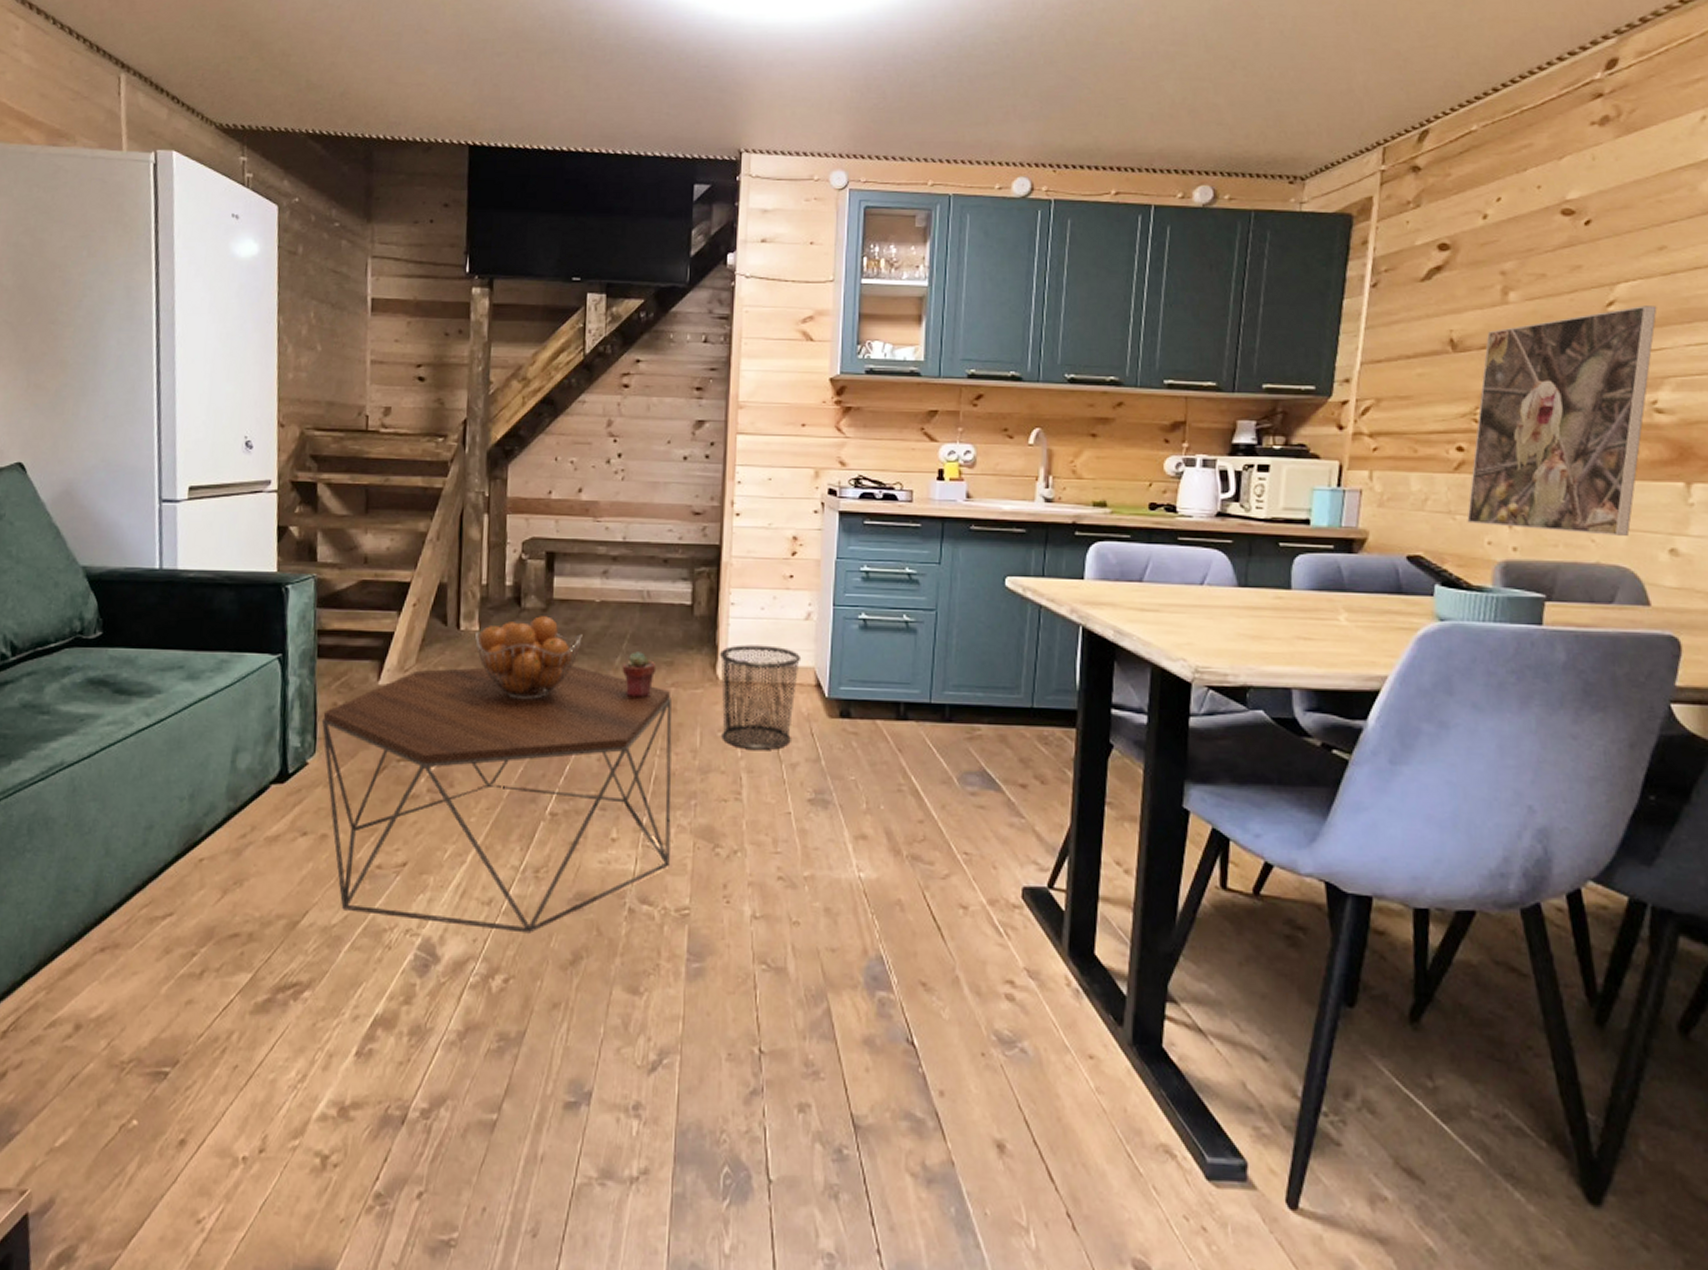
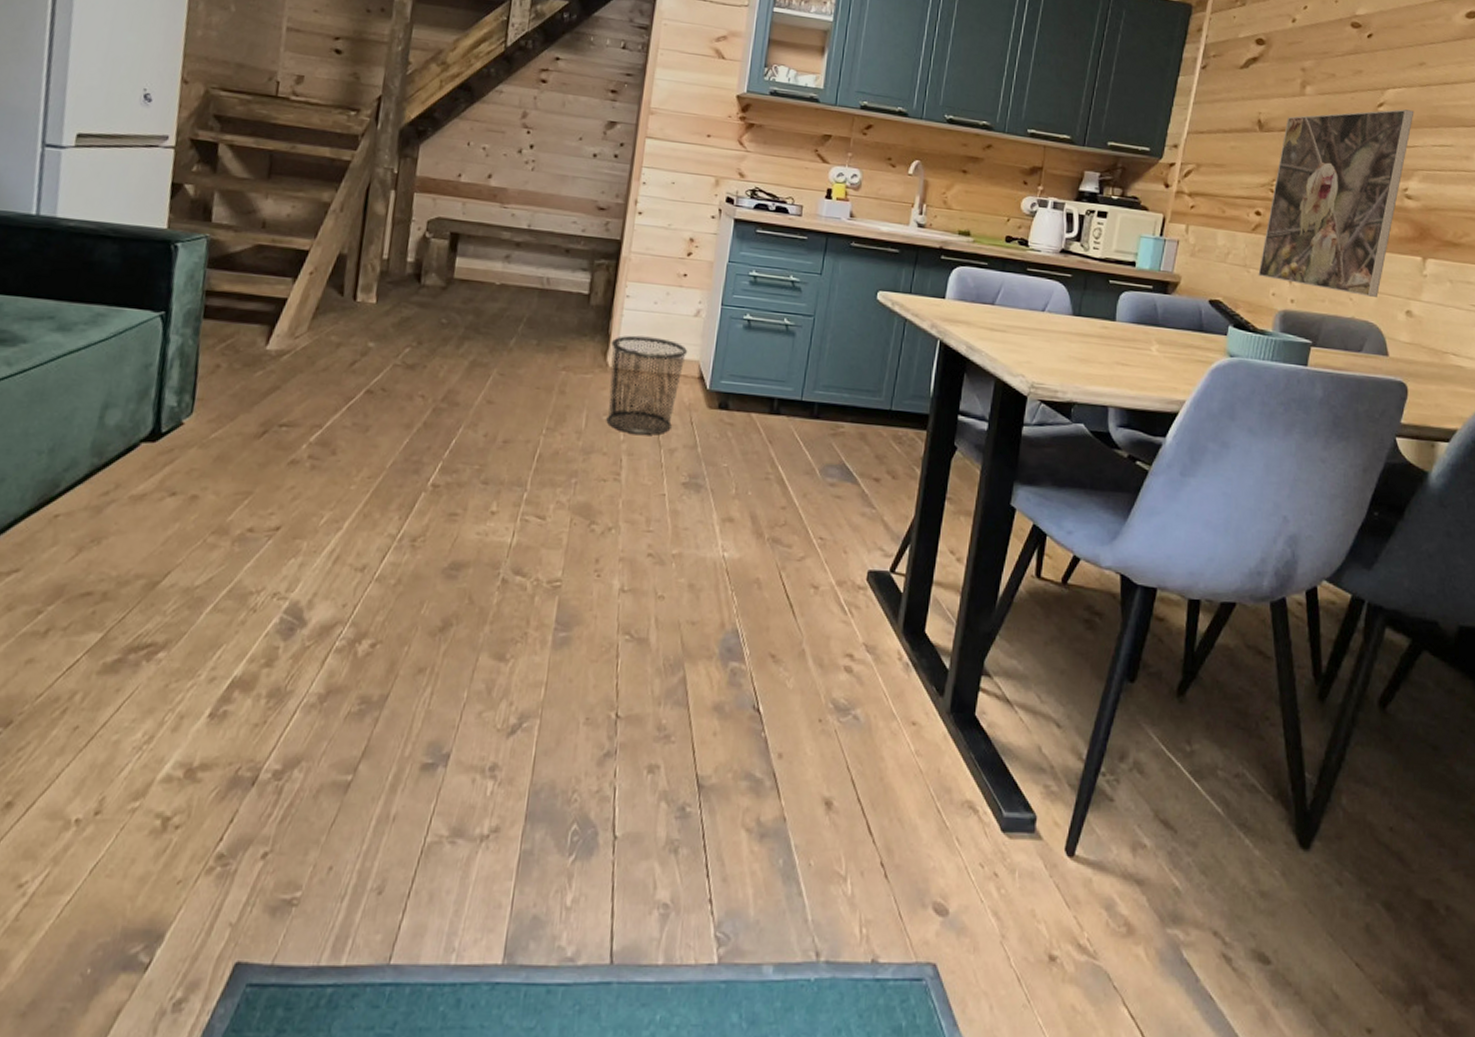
coffee table: present [321,664,672,934] -> none [201,337,562,600]
fruit basket: present [475,616,583,700] -> none [371,294,480,375]
potted succulent: present [622,652,657,697] -> none [515,335,550,379]

